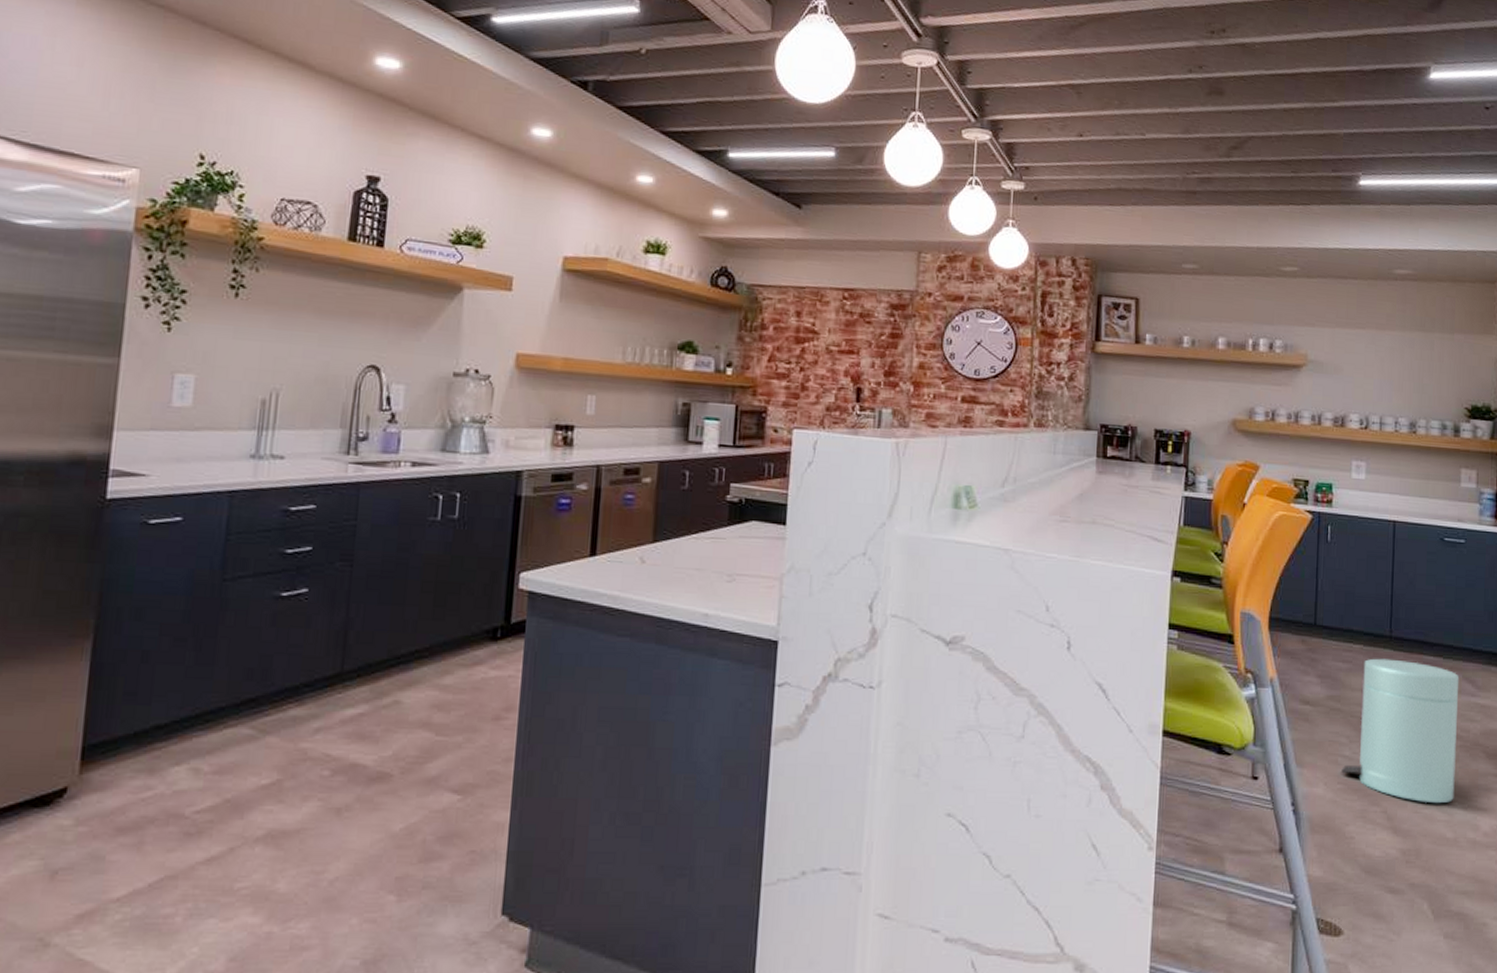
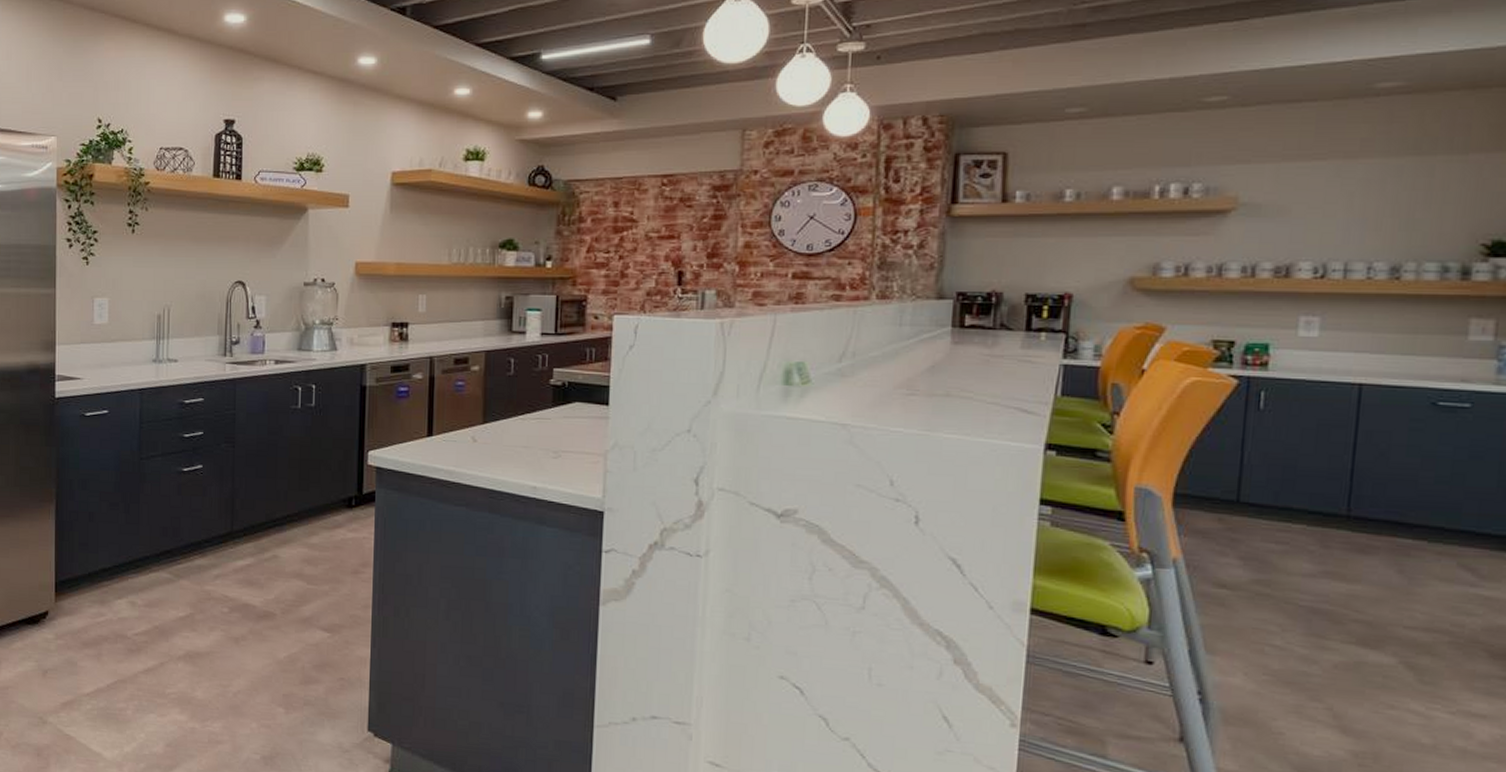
trash can: present [1341,658,1460,804] -> none [1269,540,1453,705]

